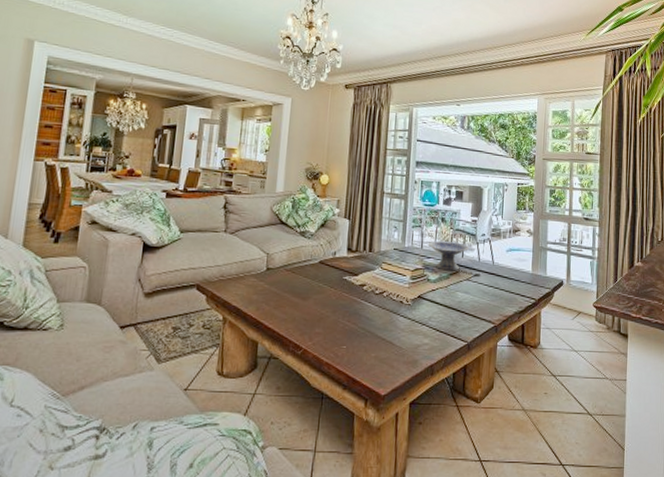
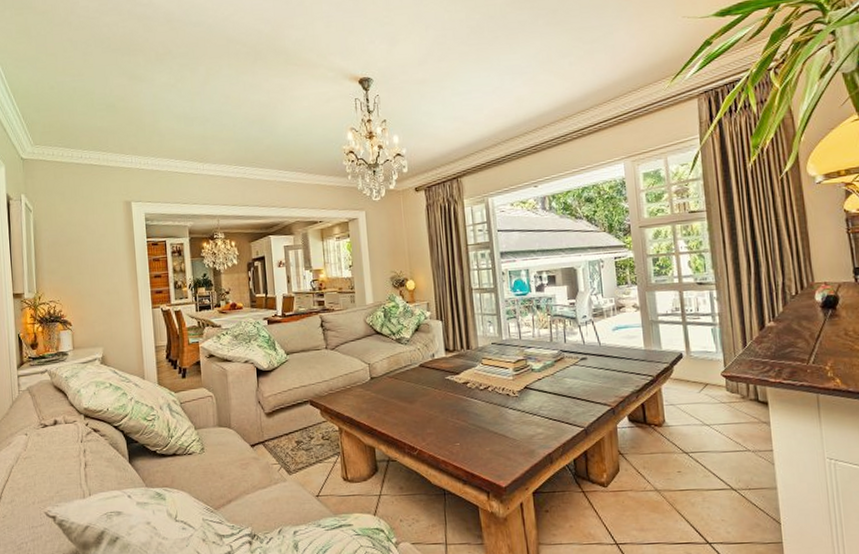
decorative bowl: present [427,240,469,271] -> none [526,328,571,359]

